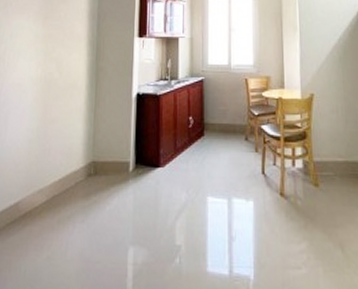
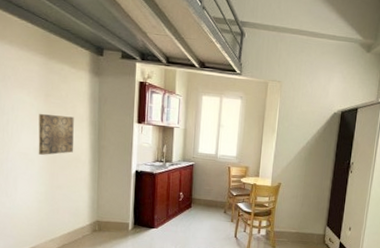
wall art: none [32,37,72,84] -> present [38,113,74,155]

